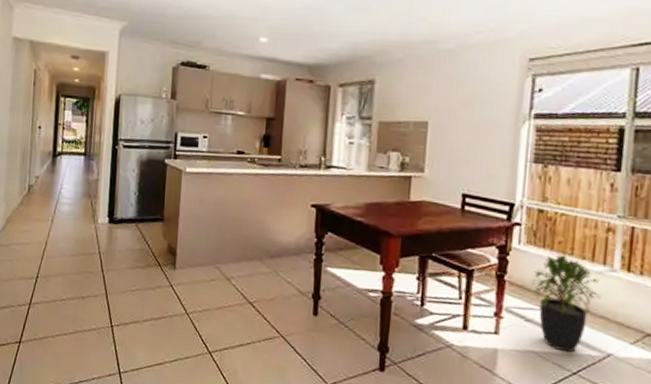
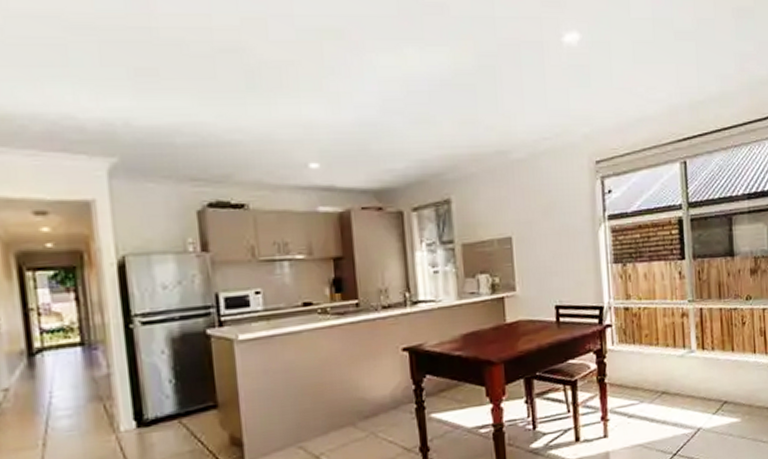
potted plant: present [531,254,601,353] -> none [628,345,685,438]

